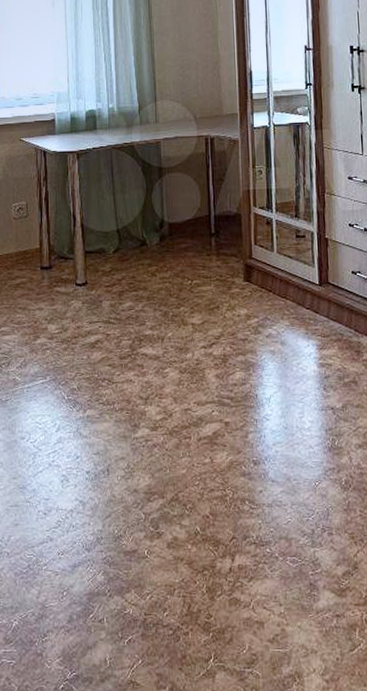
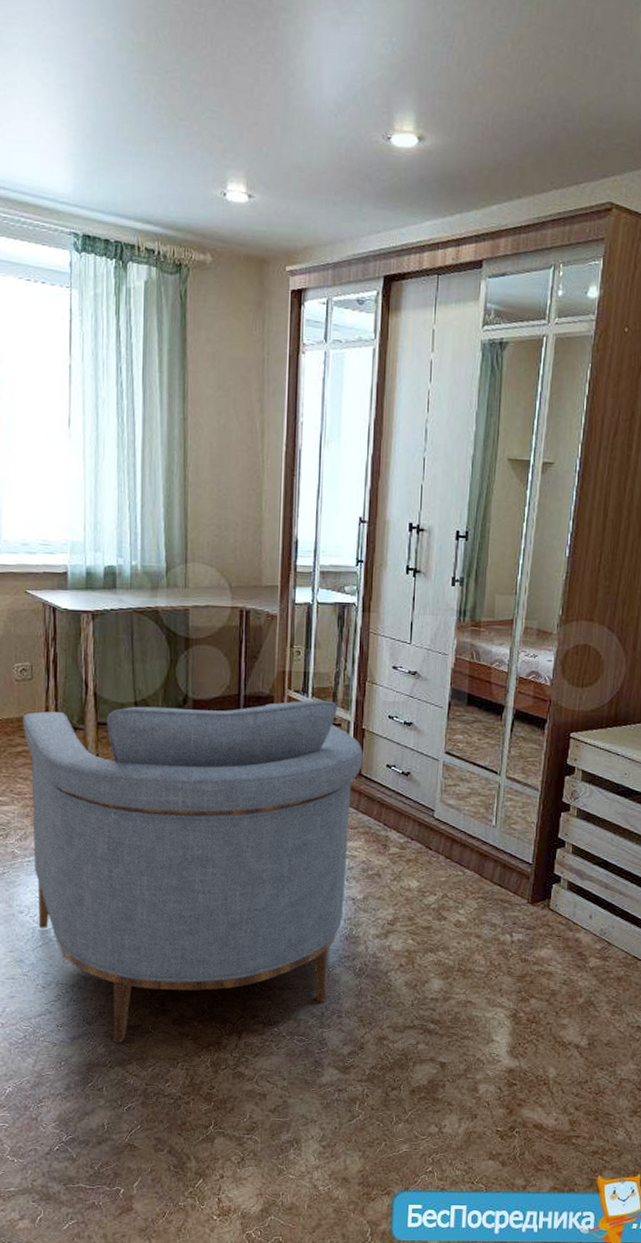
armchair: none [20,214,329,571] -> present [22,700,363,1044]

